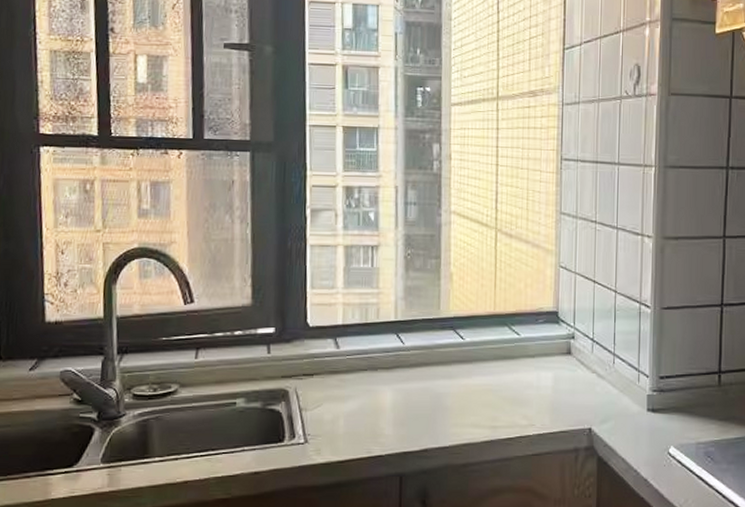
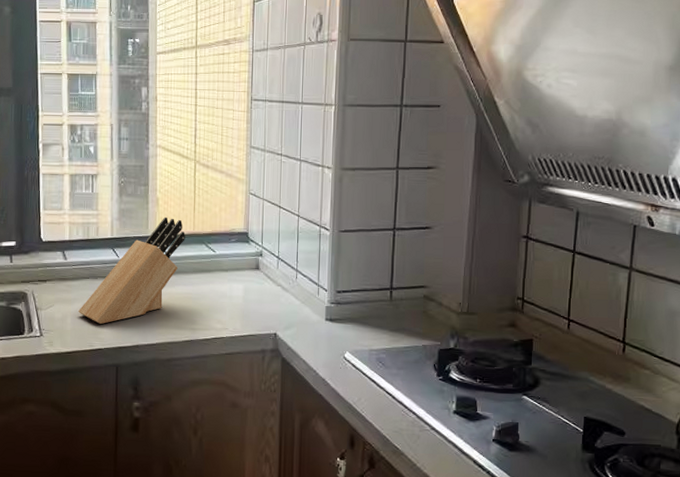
knife block: none [353,294,485,425] -> present [78,216,185,324]

